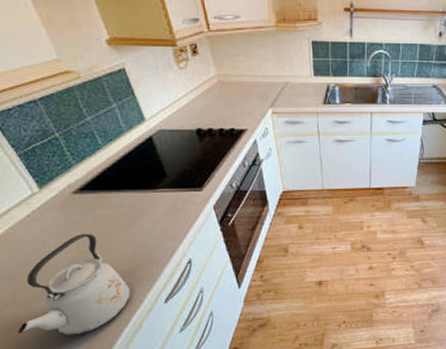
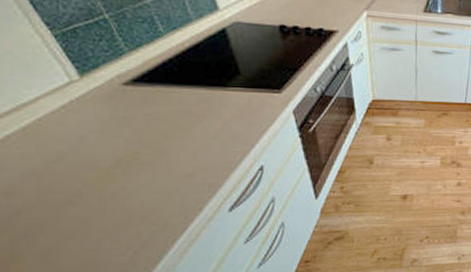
kettle: present [18,233,131,336] -> none [43,130,188,245]

